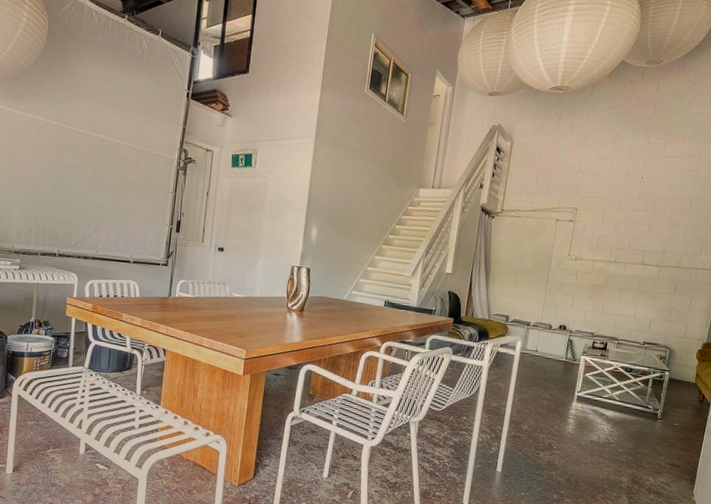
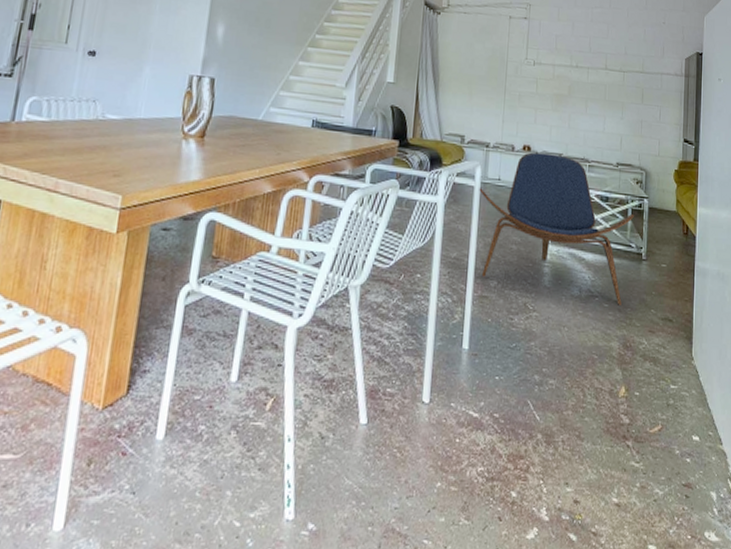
lounge chair: none [515,331,654,451] -> present [479,152,634,305]

